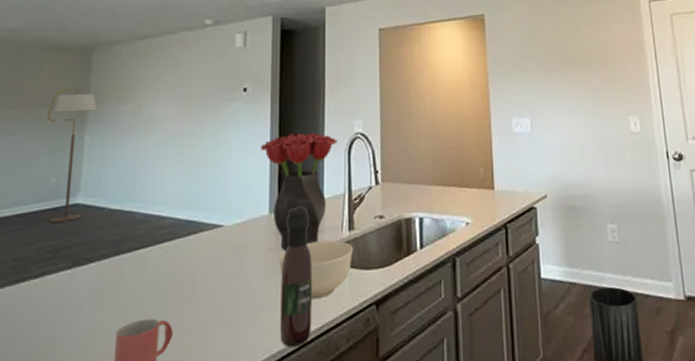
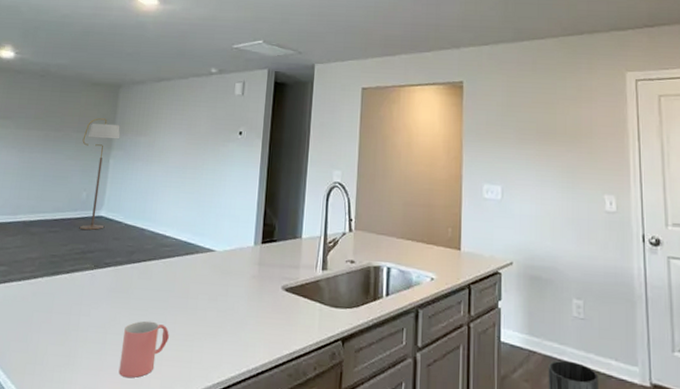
bouquet: present [261,133,337,251] -> none [251,176,317,281]
bowl: present [279,240,354,300] -> none [259,275,326,328]
wine bottle: present [280,208,313,347] -> none [256,243,289,367]

